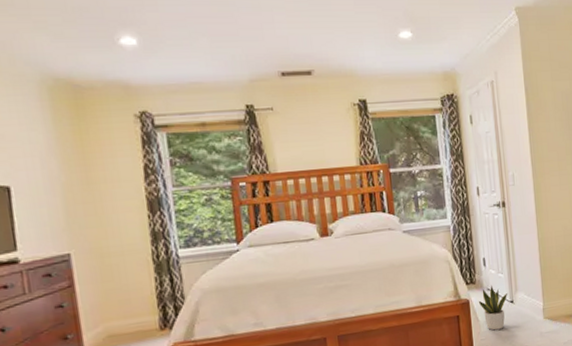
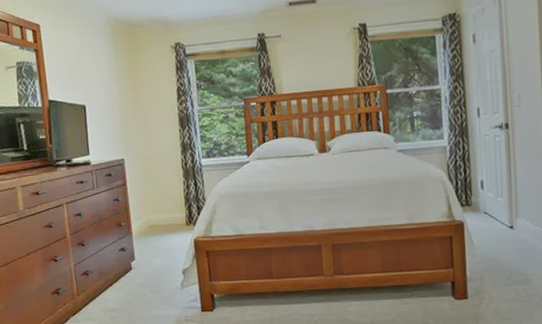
potted plant: present [478,285,508,331] -> none [473,208,508,255]

